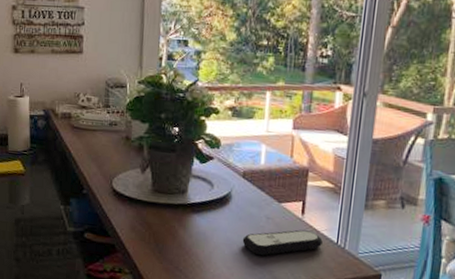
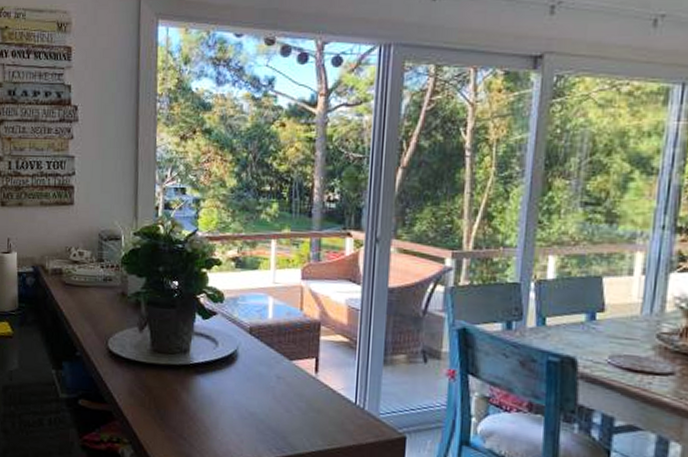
remote control: present [242,229,323,256] -> none [251,389,340,420]

